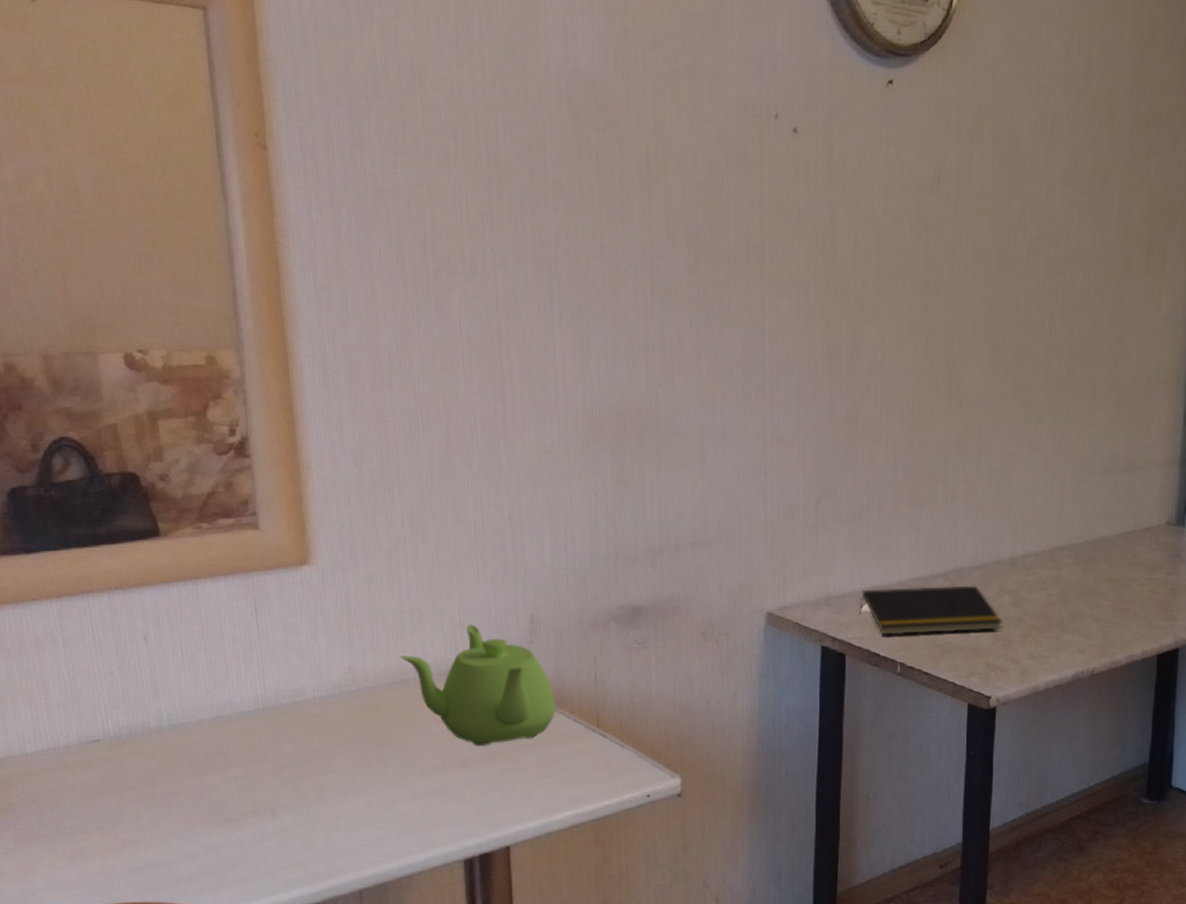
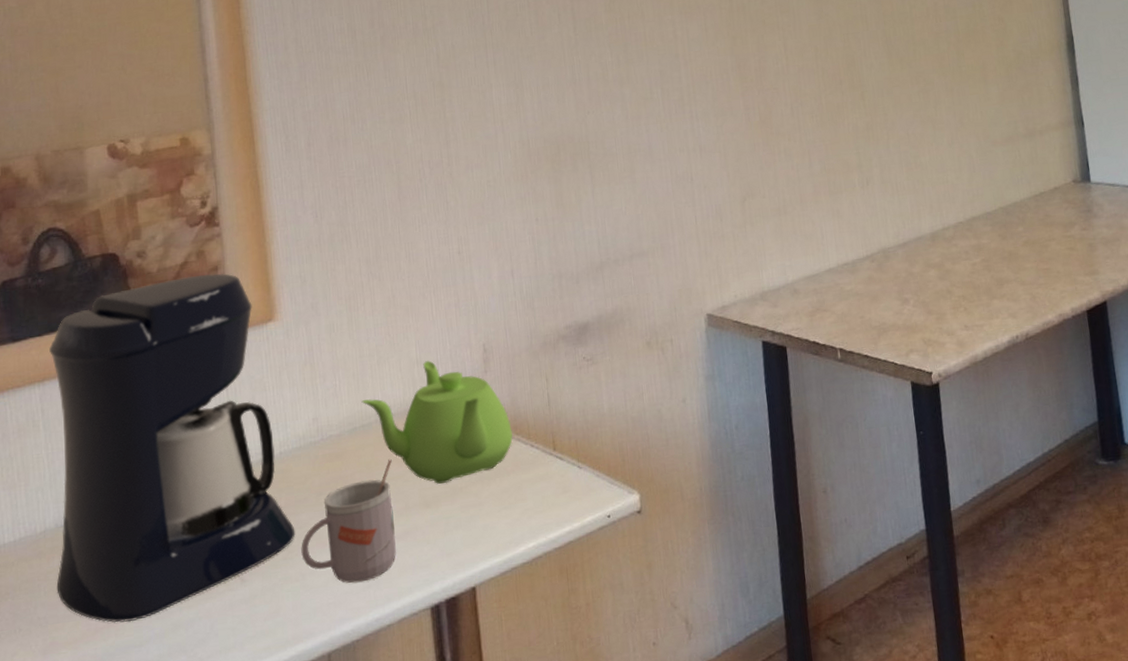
coffee maker: none [66,507,329,841] -> present [49,273,296,623]
mug: none [334,717,432,830] -> present [301,459,396,583]
notepad: present [859,585,1002,635] -> none [794,263,933,323]

